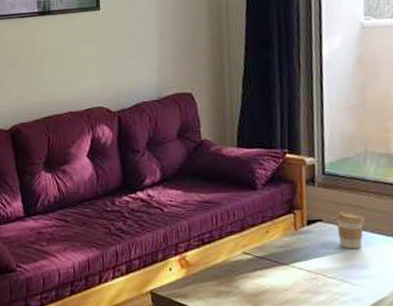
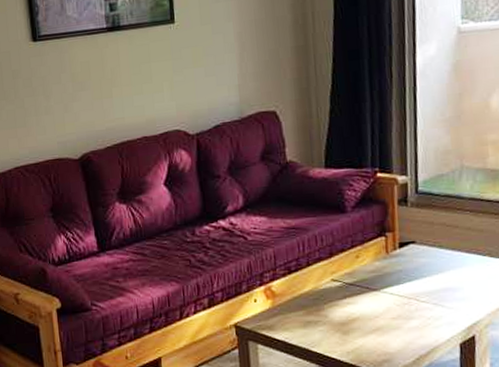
coffee cup: present [336,211,365,249] -> none [429,231,460,271]

